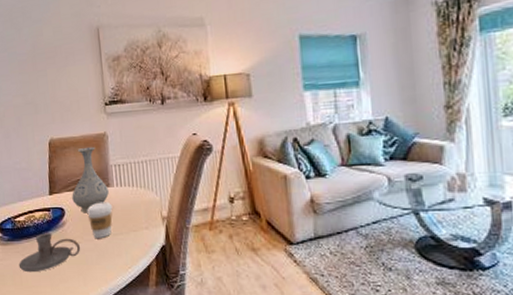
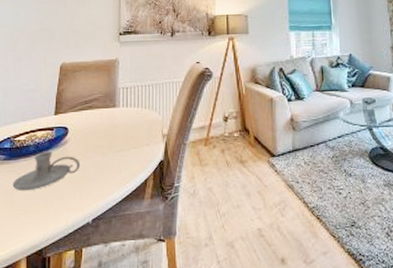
vase: present [72,146,109,213] -> none [77,71,114,132]
coffee cup: present [87,202,113,239] -> none [91,121,117,156]

